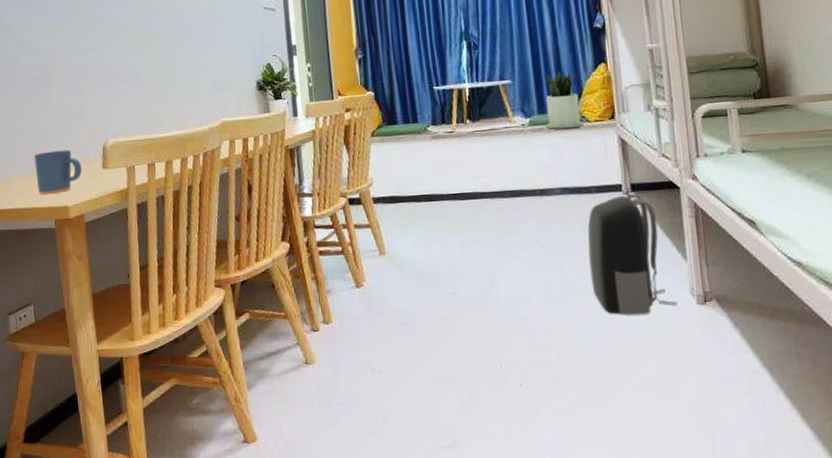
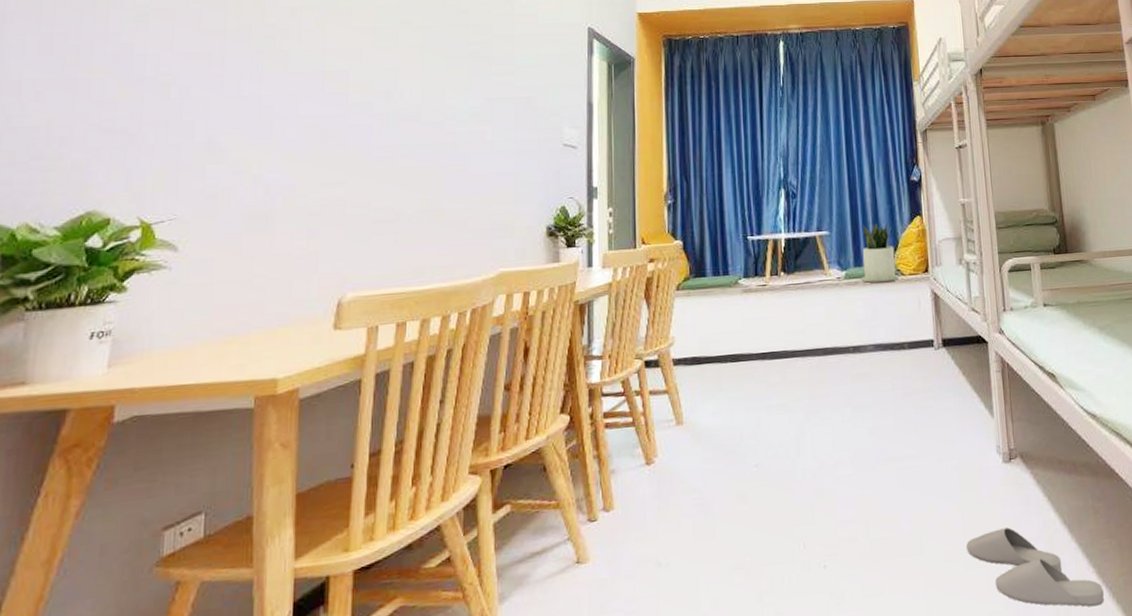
mug: present [34,149,82,194] -> none [235,306,305,364]
backpack: present [587,192,677,315] -> none [899,347,984,479]
slippers: none [659,365,809,446] -> present [966,527,1104,607]

